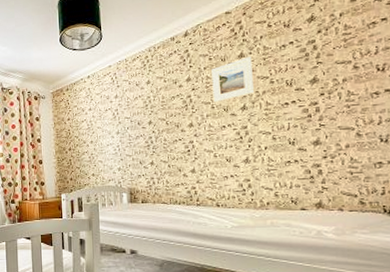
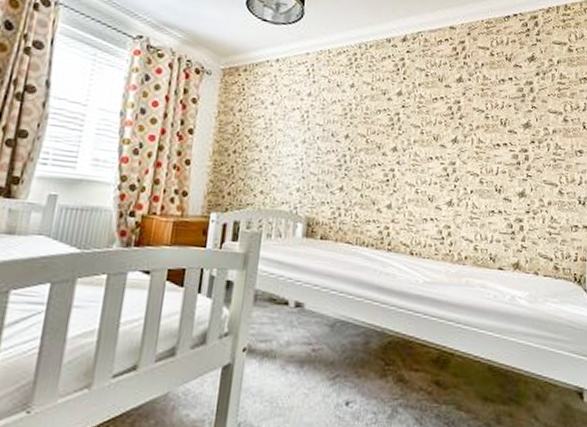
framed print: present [211,57,255,103] -> none [423,83,470,128]

